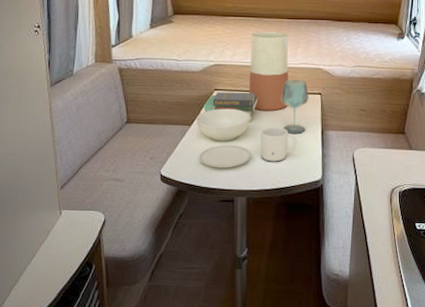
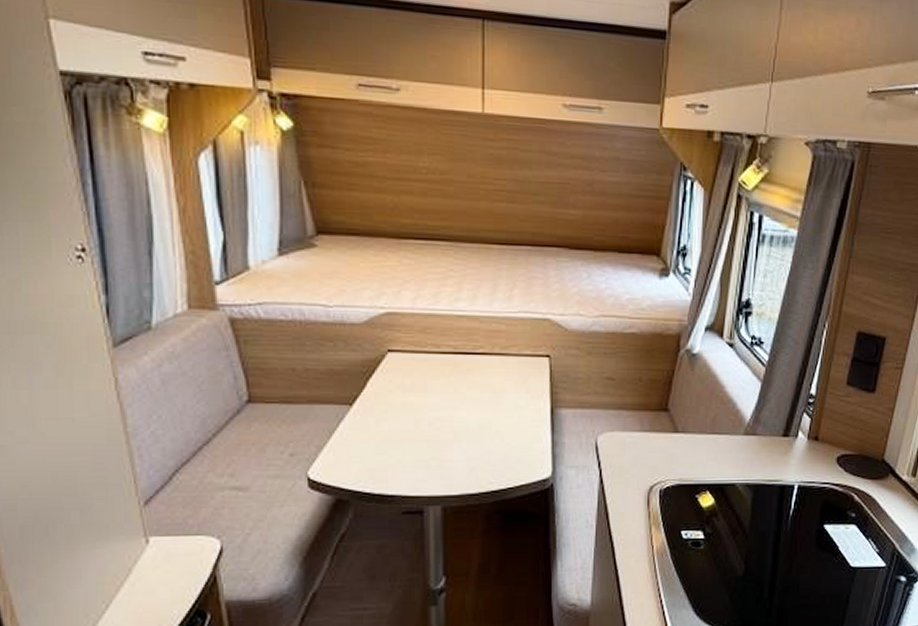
bowl: present [196,108,251,142] -> none [359,379,445,427]
plate: present [199,145,251,168] -> none [367,432,447,466]
books: present [203,92,258,123] -> none [371,355,455,399]
vase: present [248,31,289,112] -> none [441,263,501,382]
mug: present [260,126,297,162] -> none [460,404,515,455]
wine glass: present [281,79,309,134] -> none [490,335,532,415]

